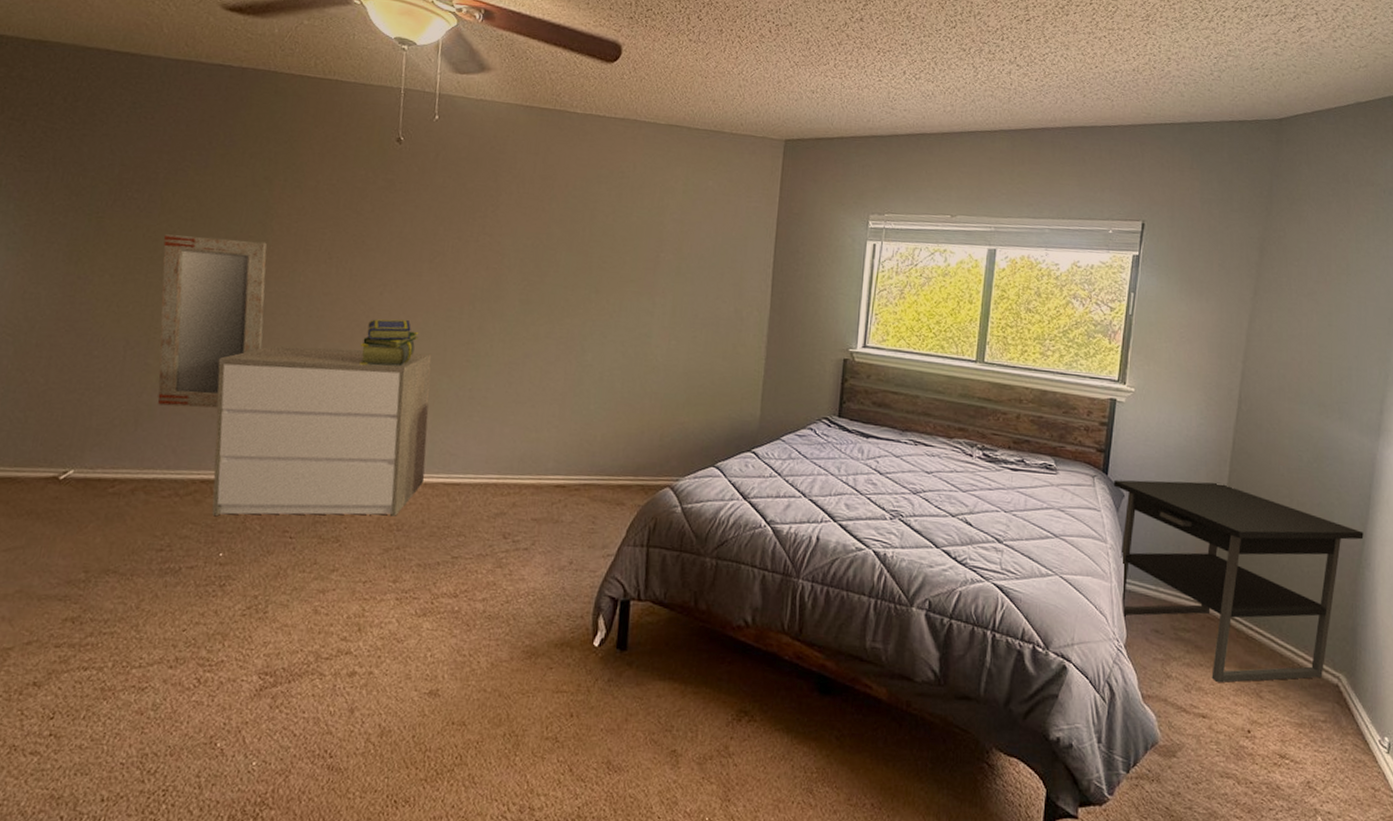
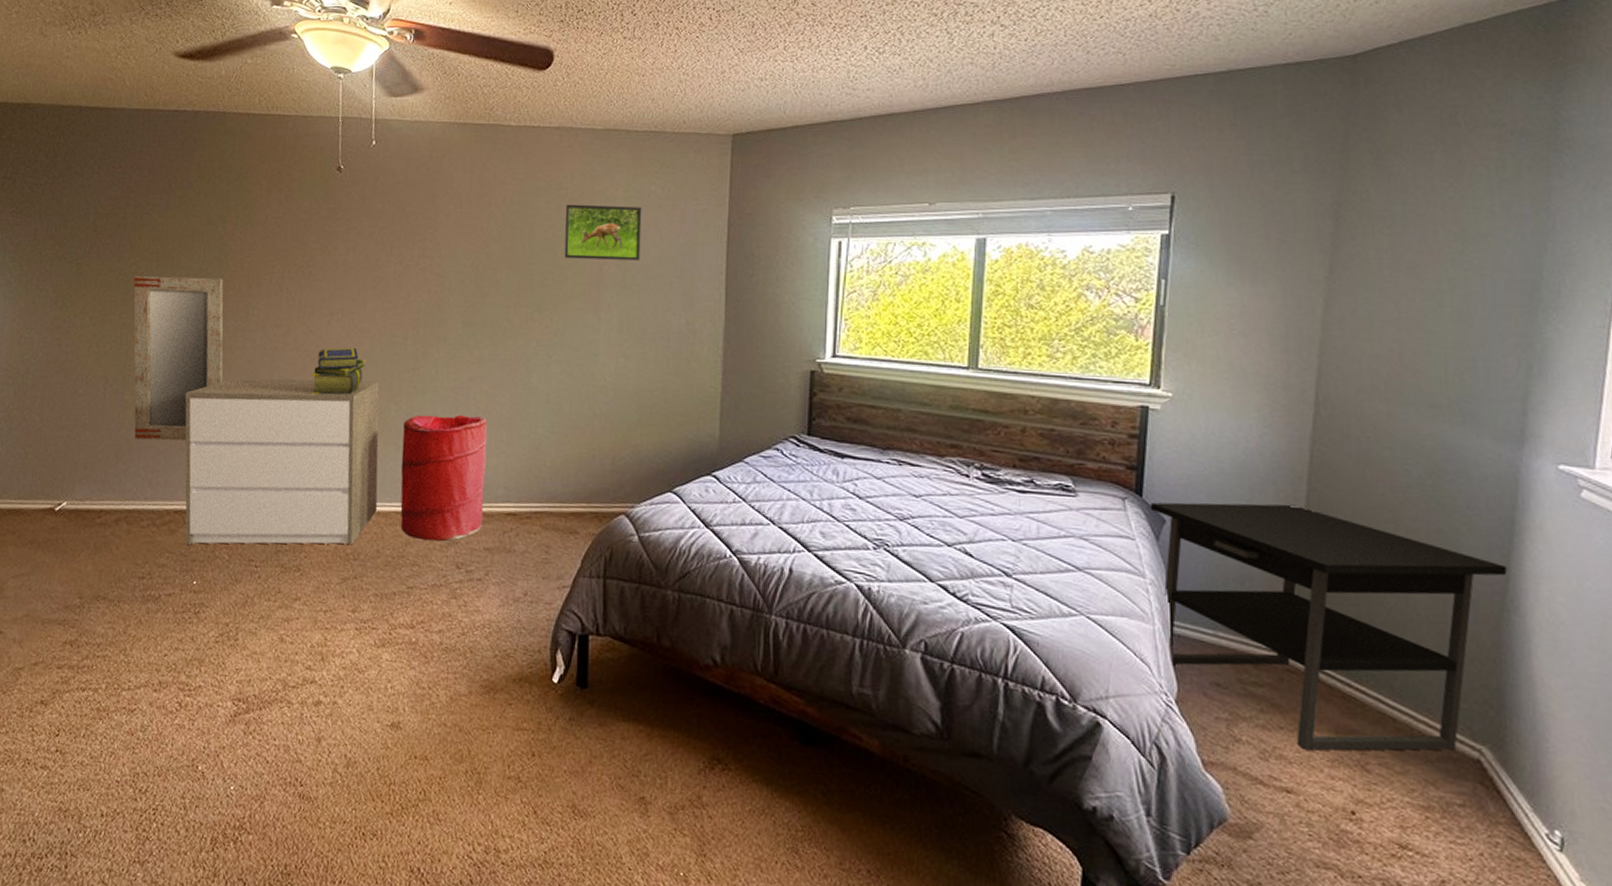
laundry hamper: none [448,388,541,512] -> present [400,415,488,541]
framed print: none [623,192,699,250] -> present [564,204,642,261]

